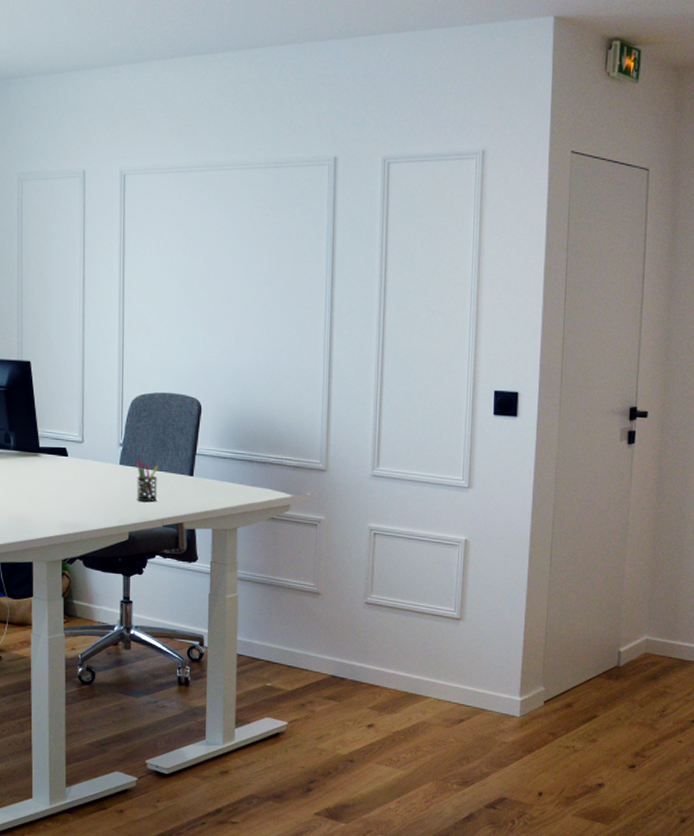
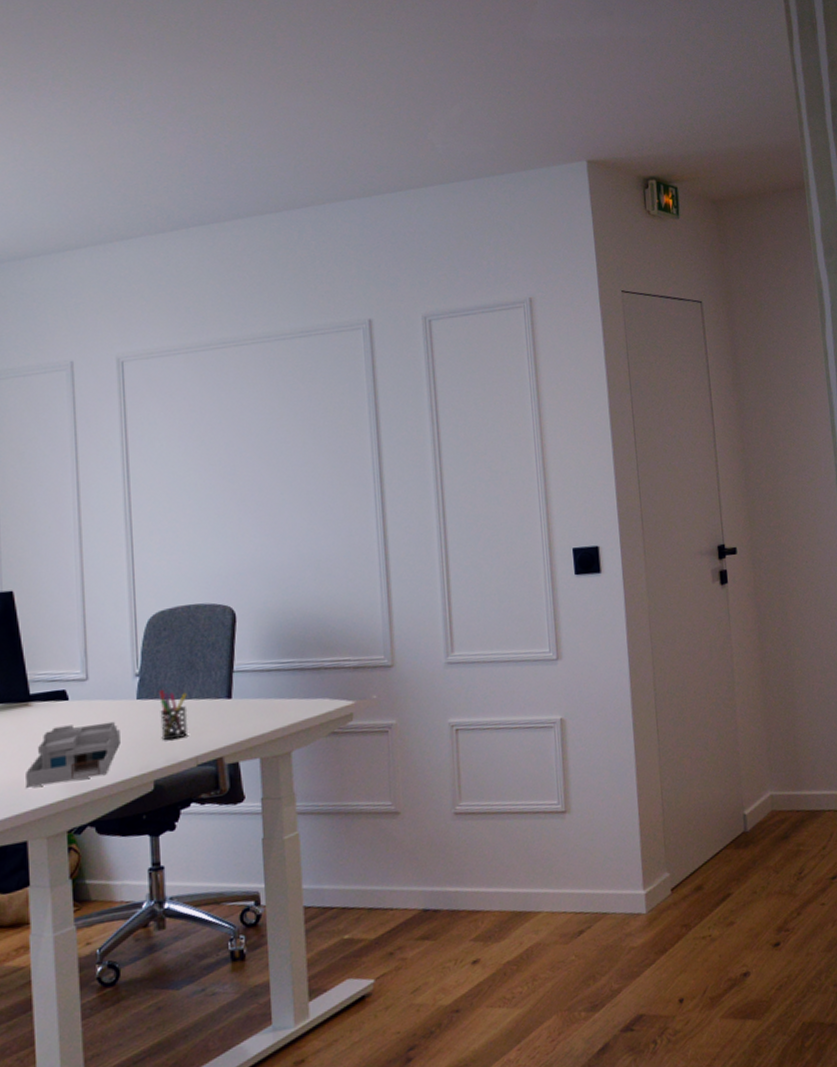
desk organizer: none [34,476,105,522] -> present [26,721,120,788]

